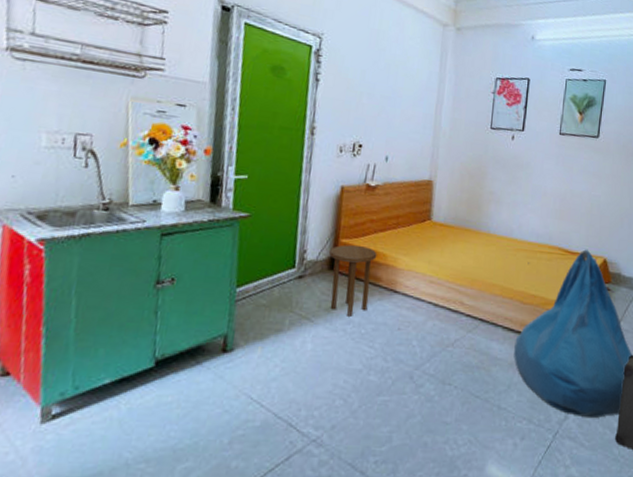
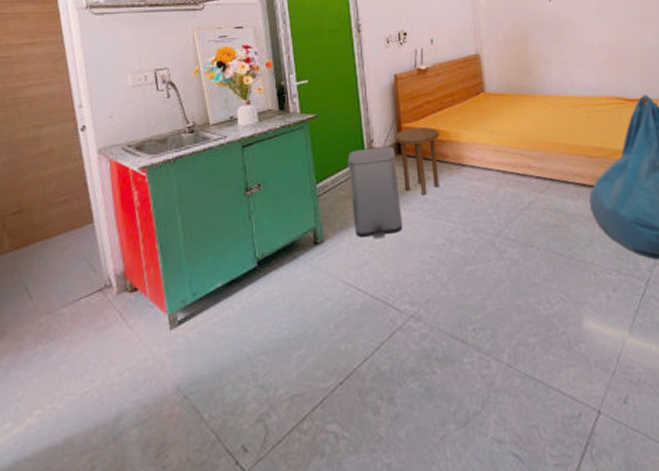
pedal bin: none [269,258,328,356] -> present [347,147,403,239]

